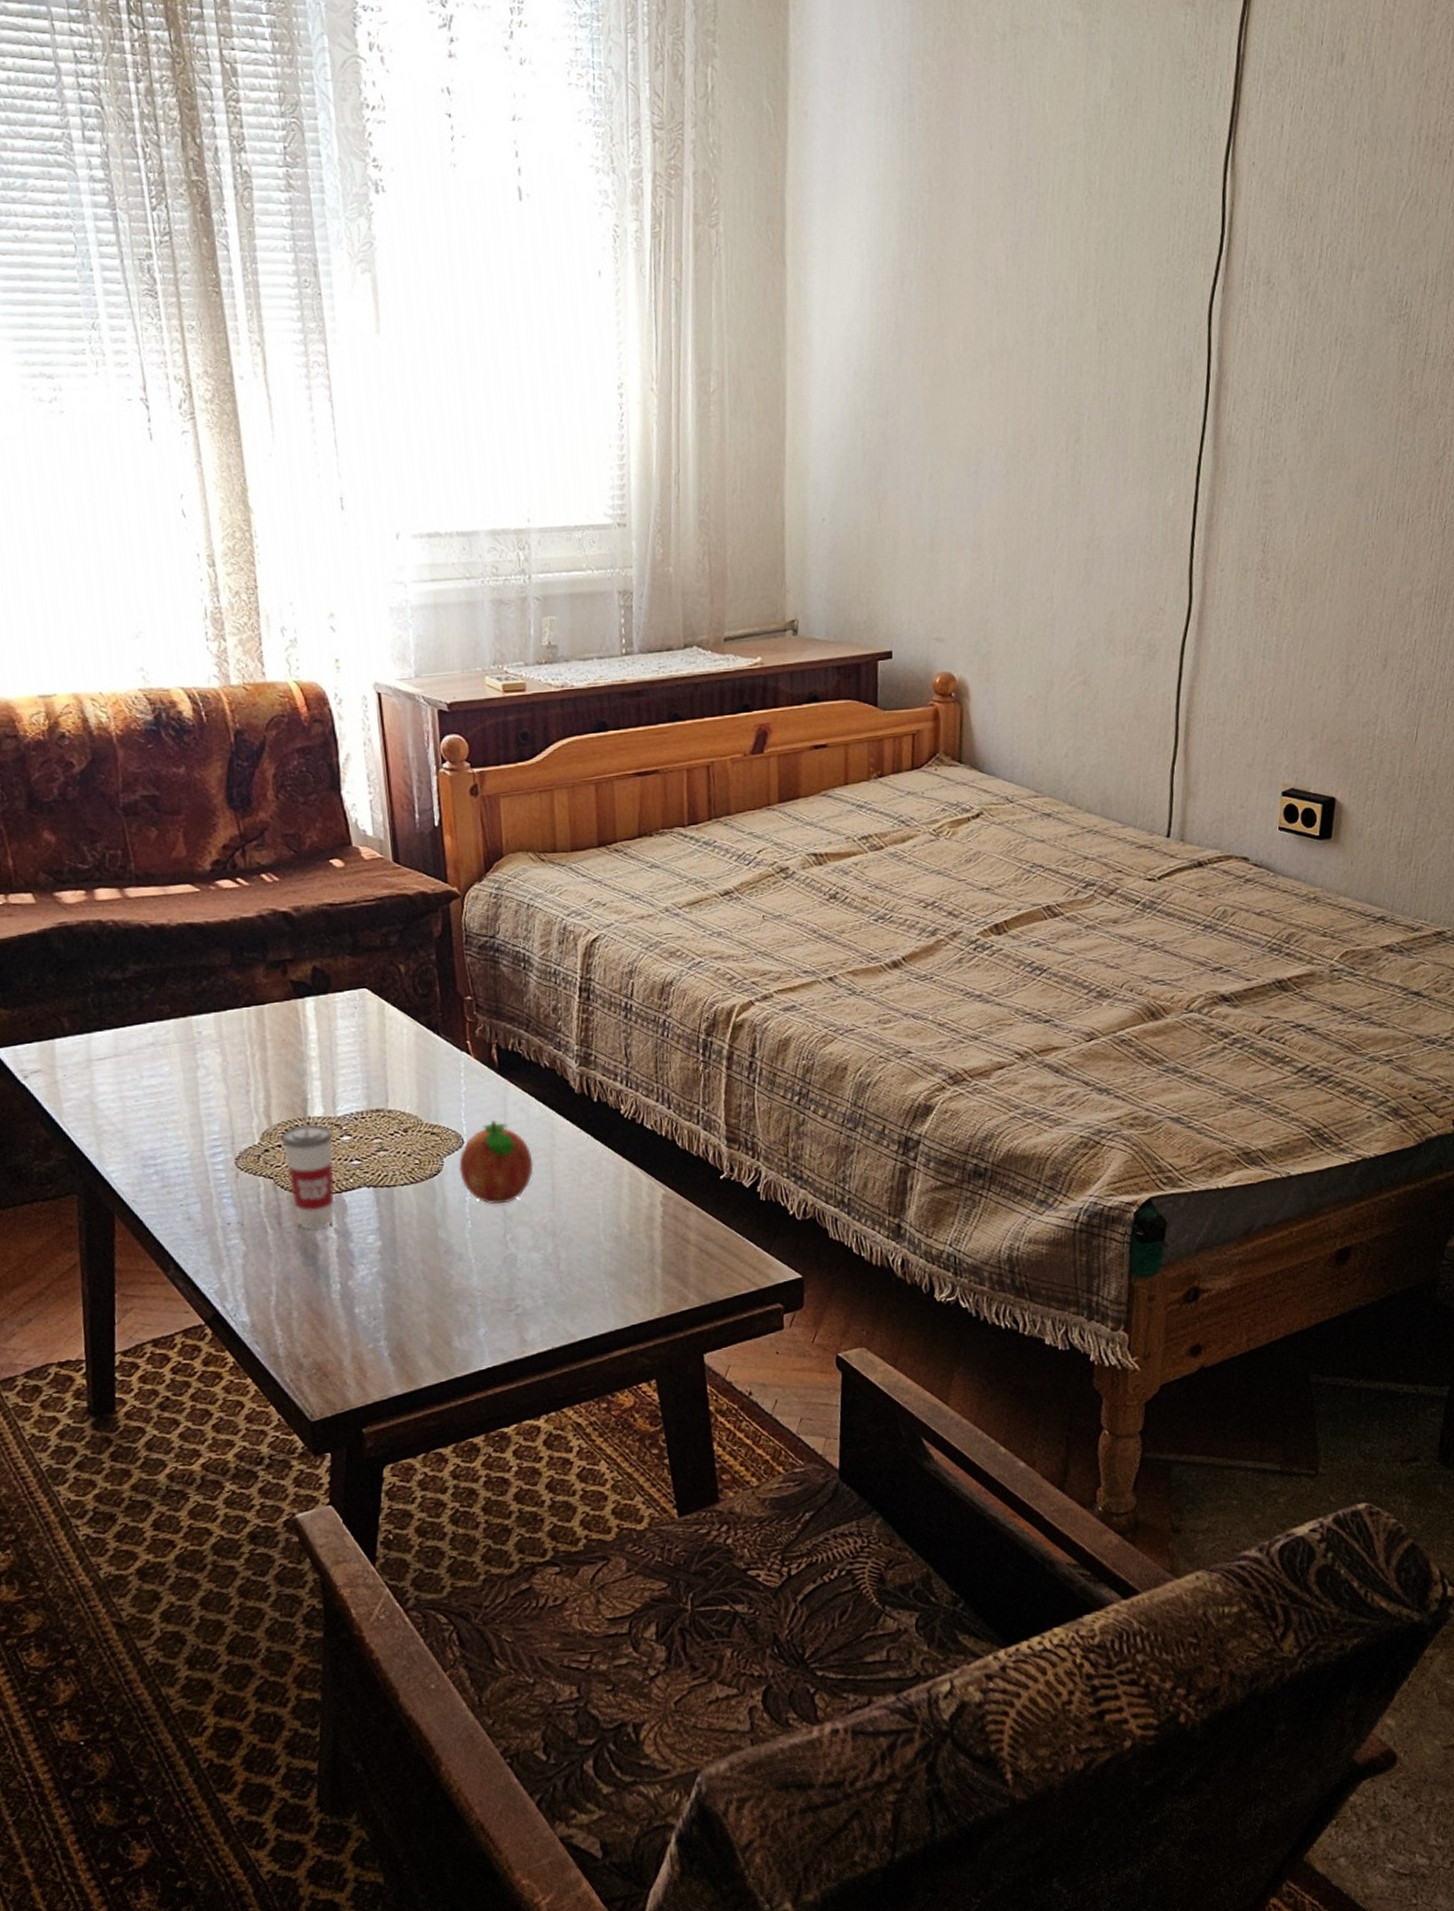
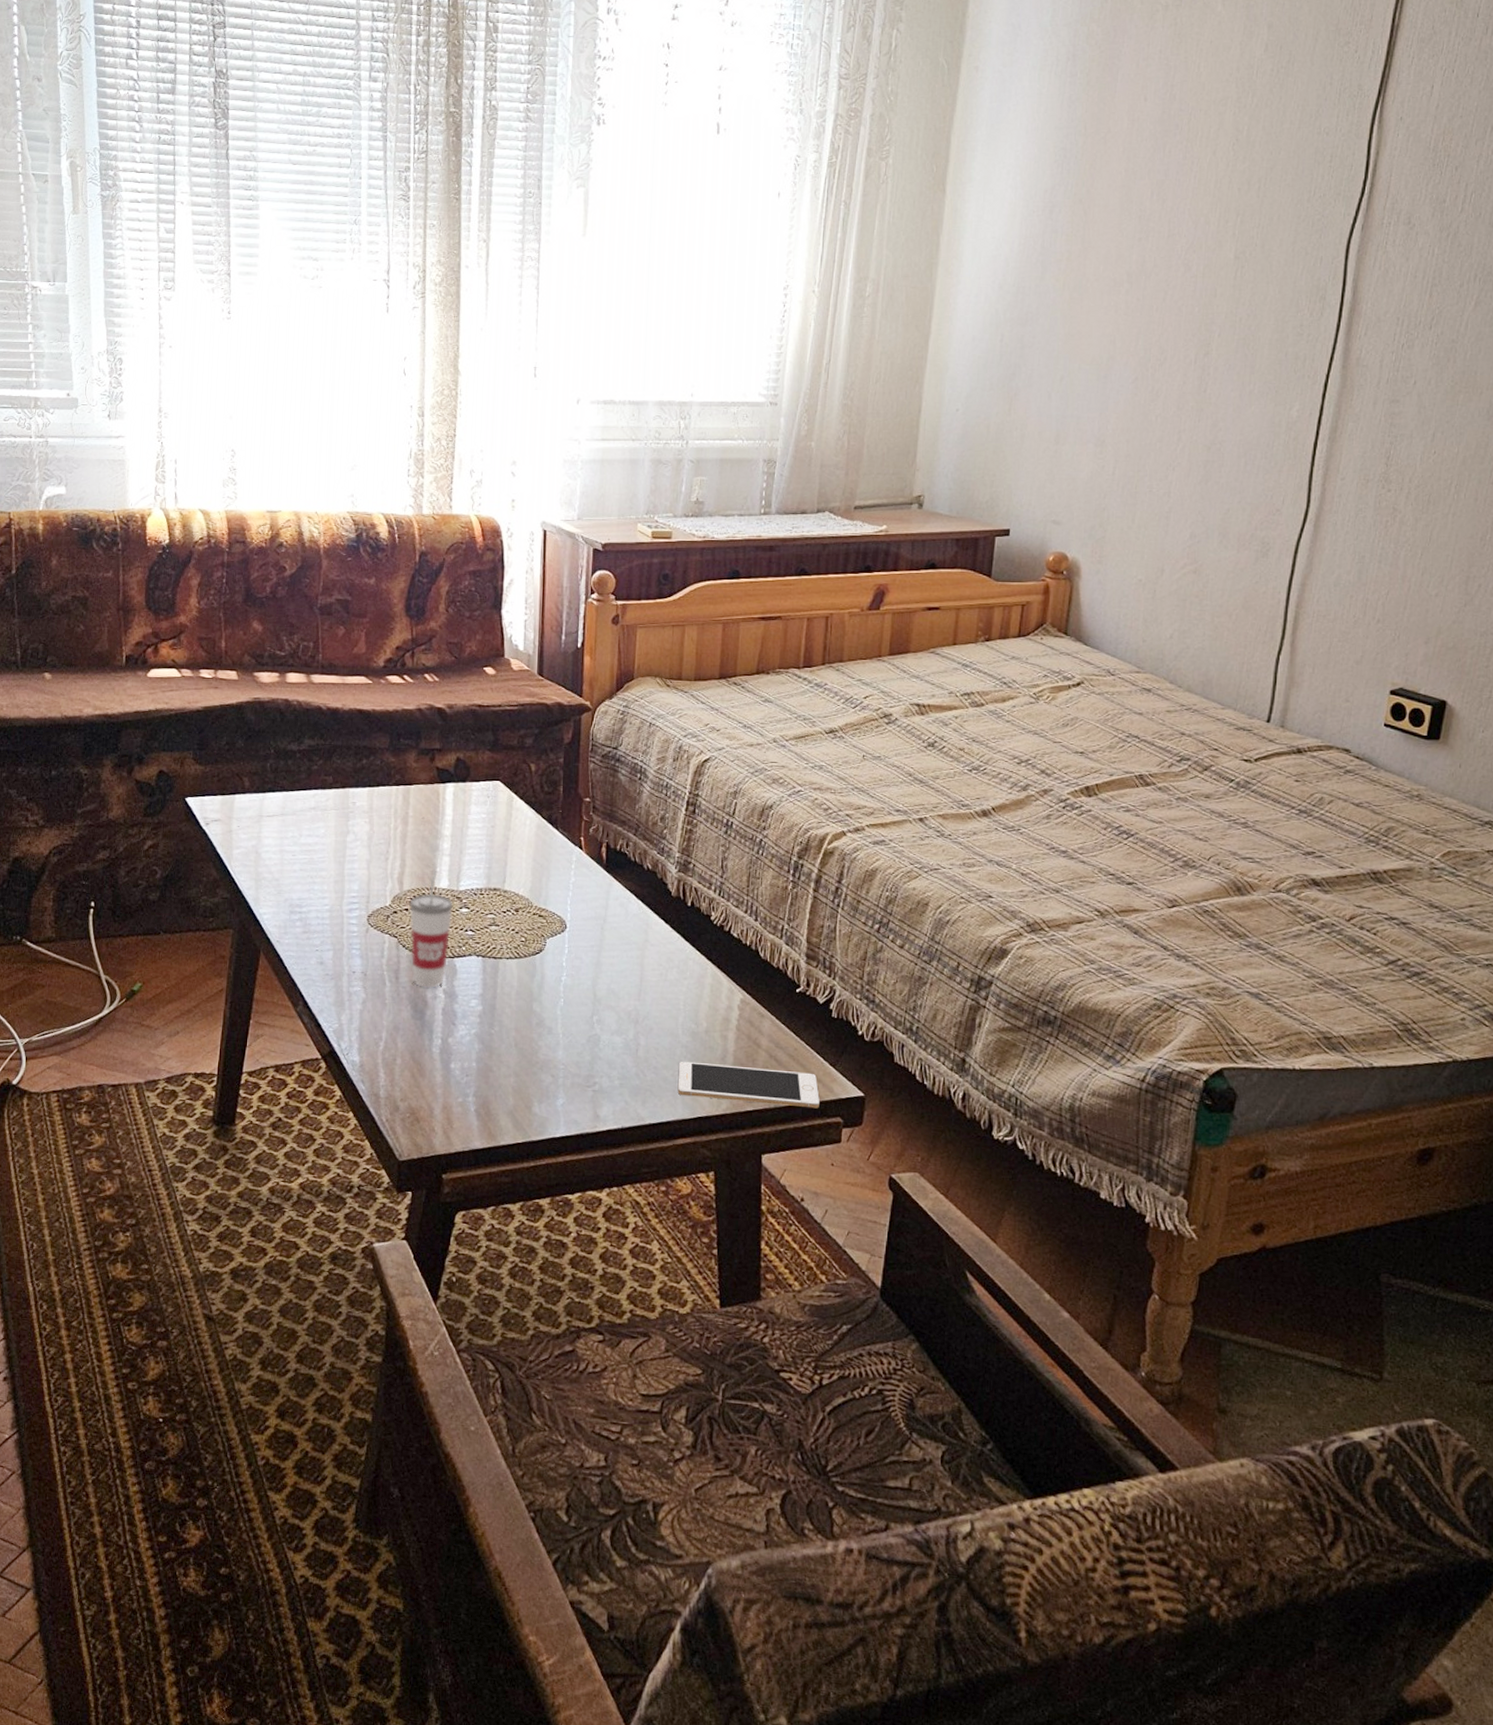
fruit: present [459,1120,534,1205] -> none [559,911,626,988]
cell phone: none [605,1261,757,1306] -> present [677,1061,820,1109]

